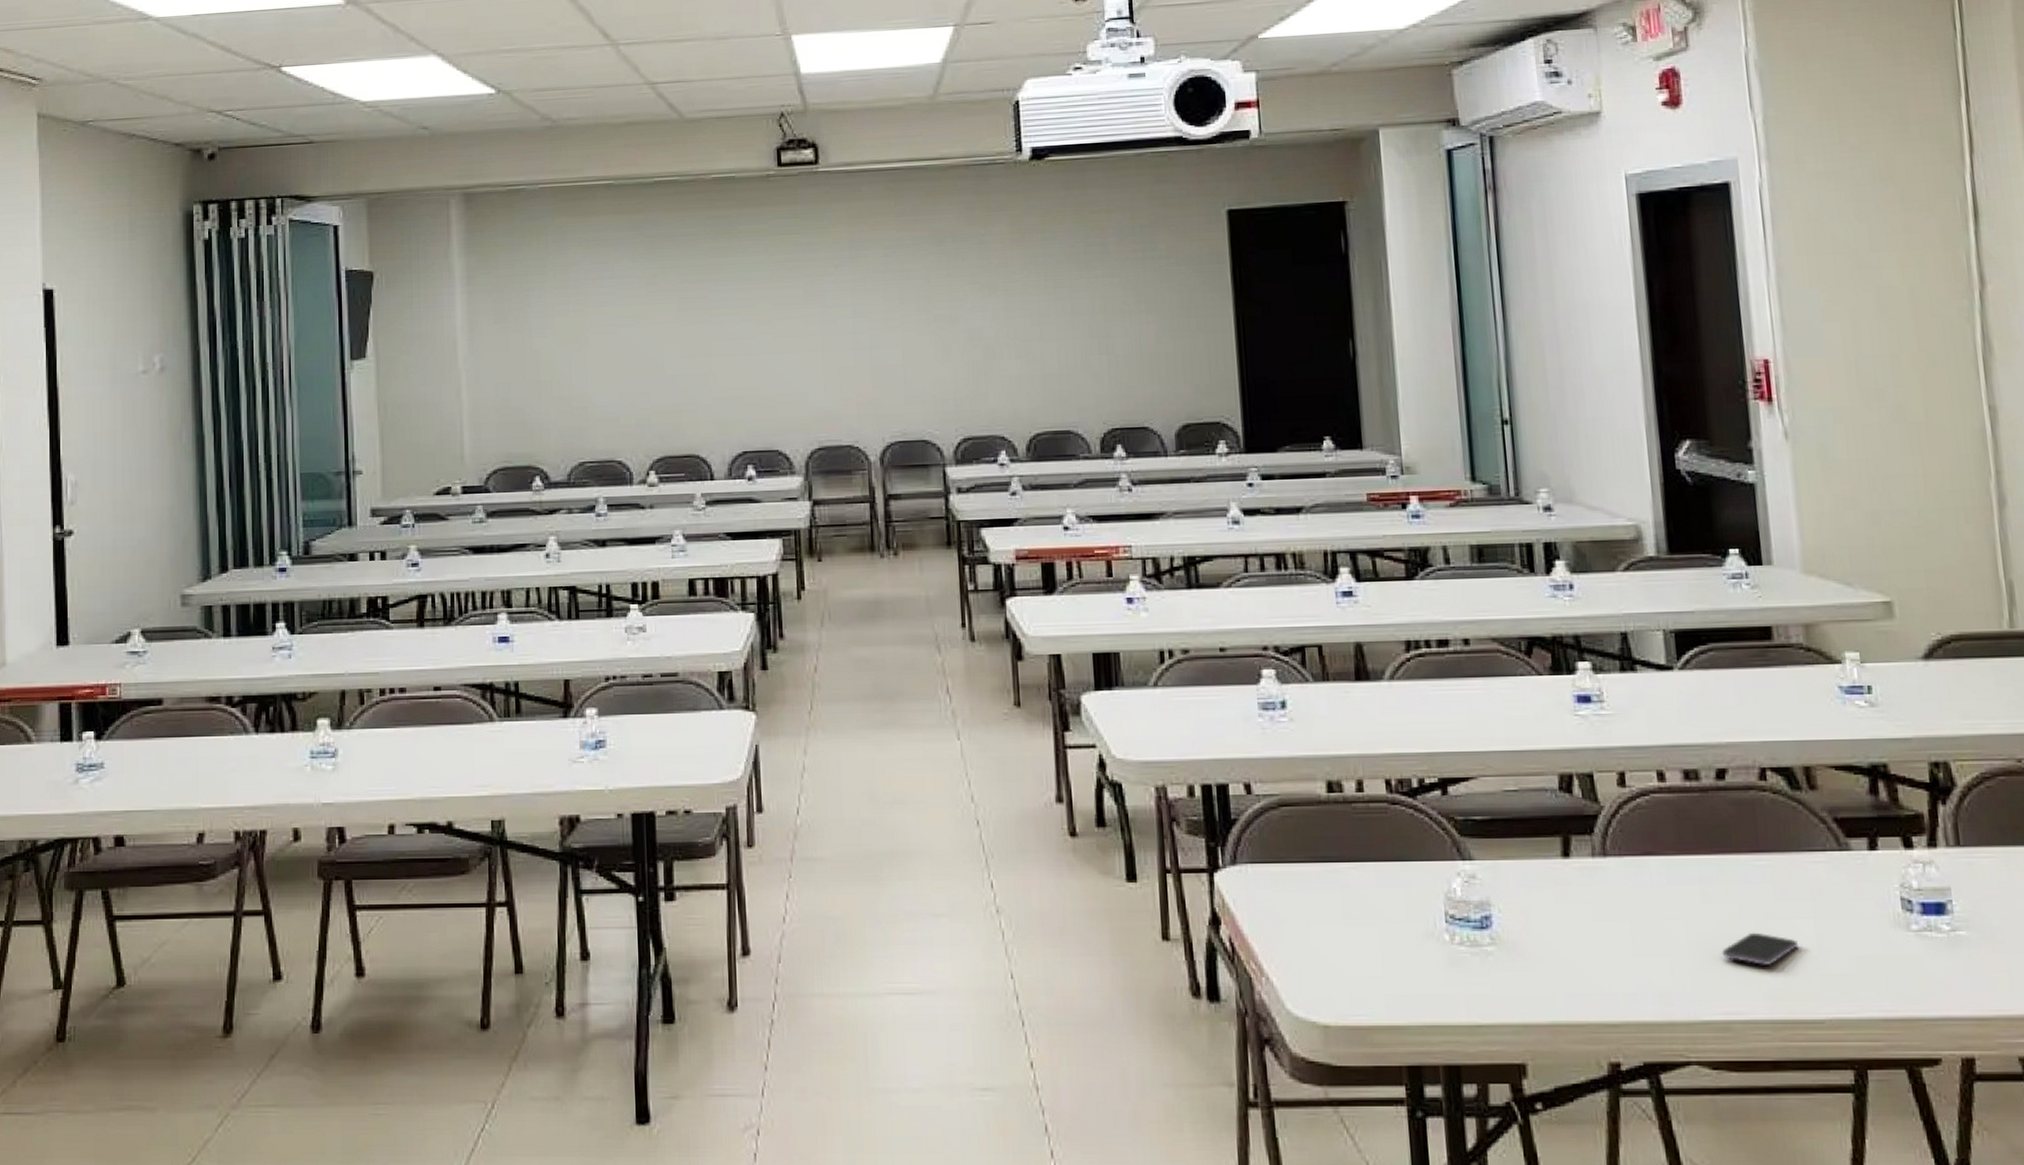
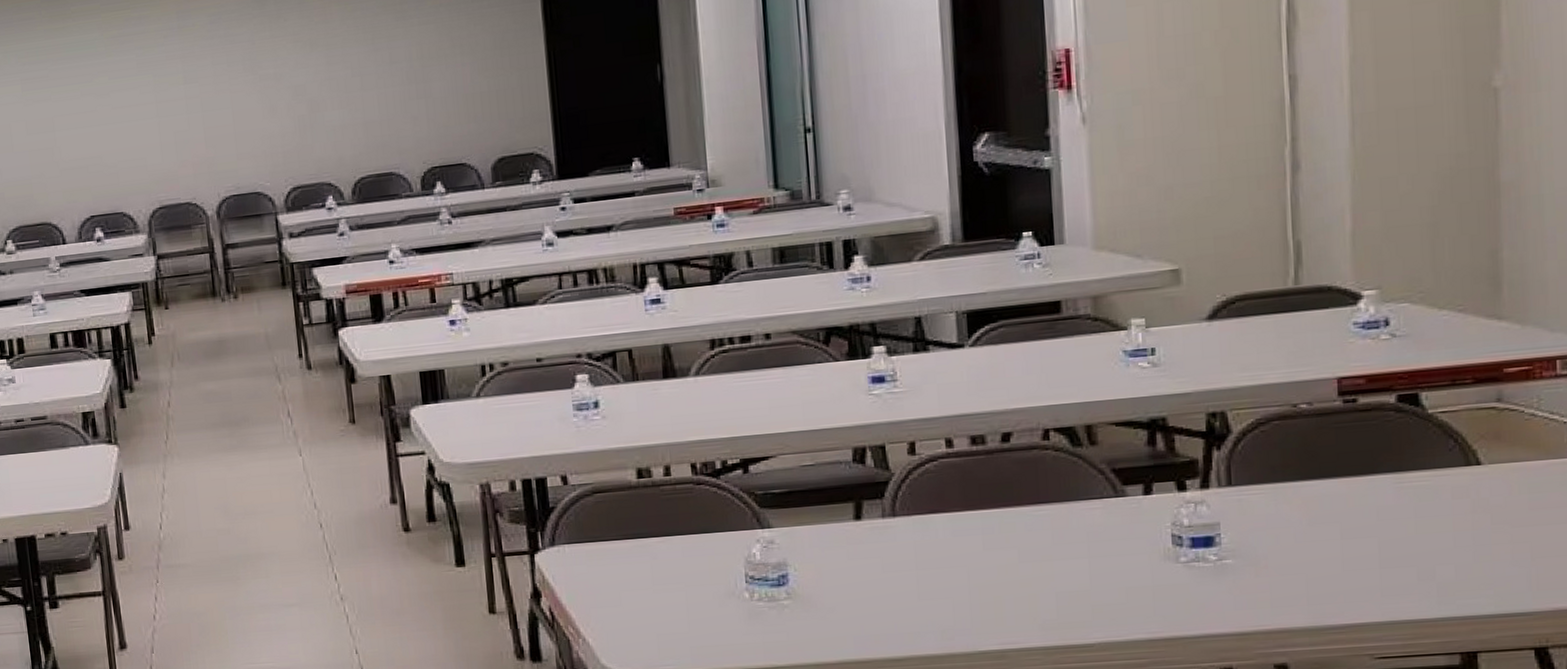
smartphone: present [1721,932,1798,967] -> none [1000,573,1072,602]

